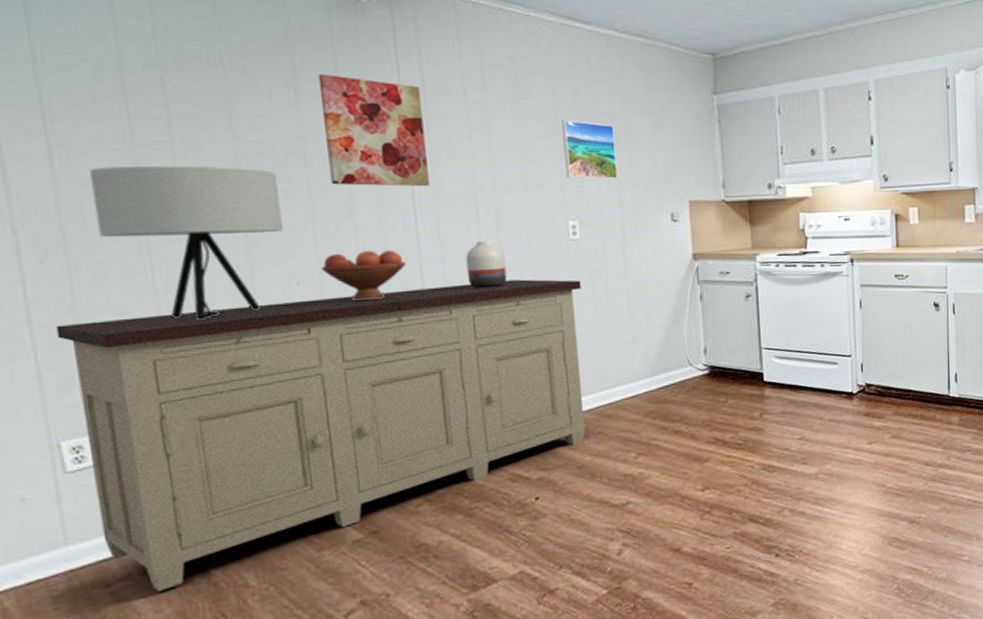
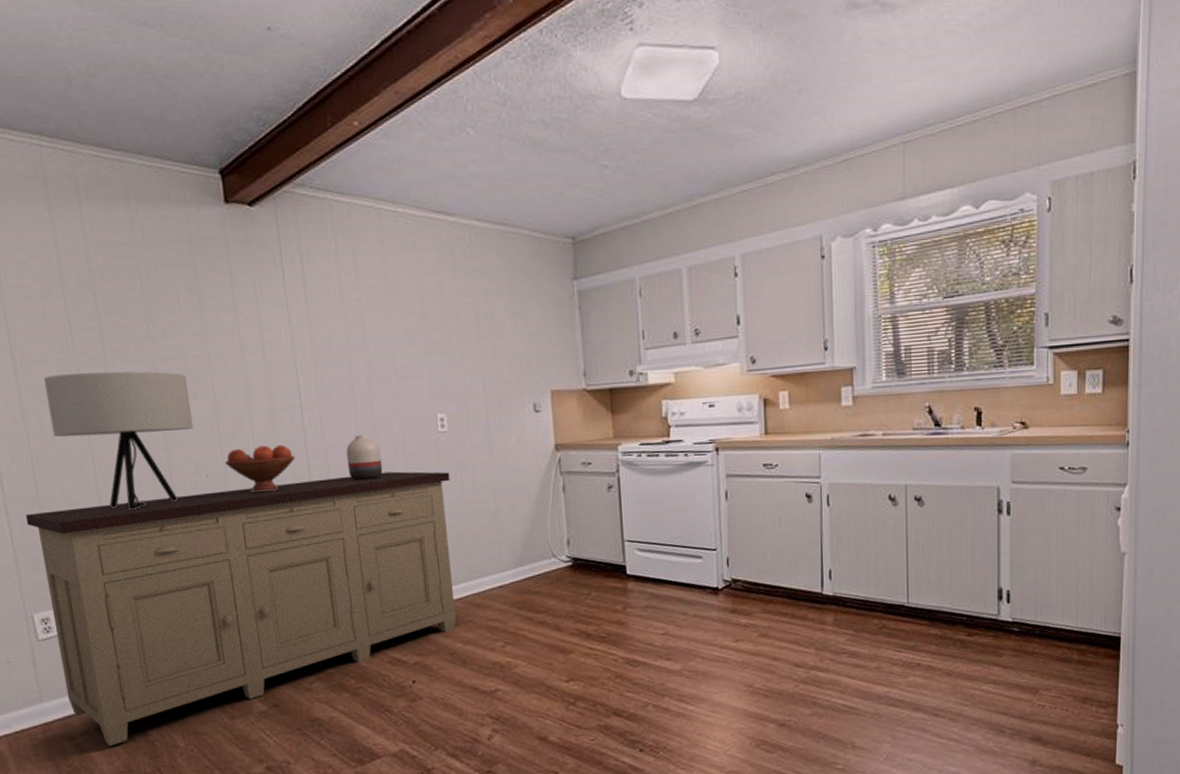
wall art: present [318,74,431,187] -> none [216,281,314,385]
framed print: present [562,119,618,179] -> none [429,313,482,372]

